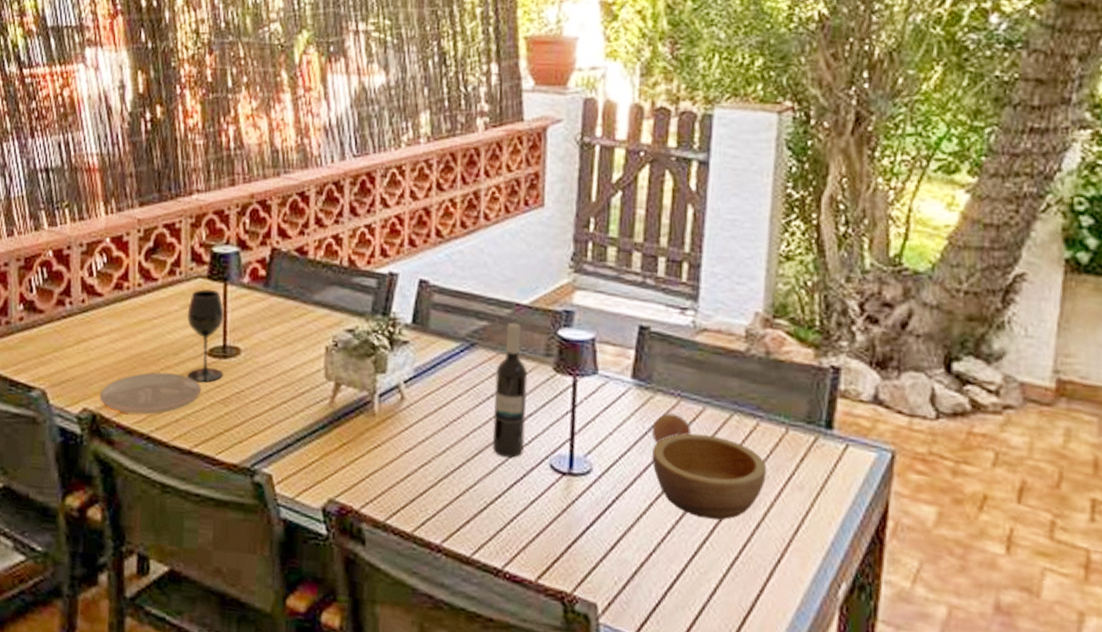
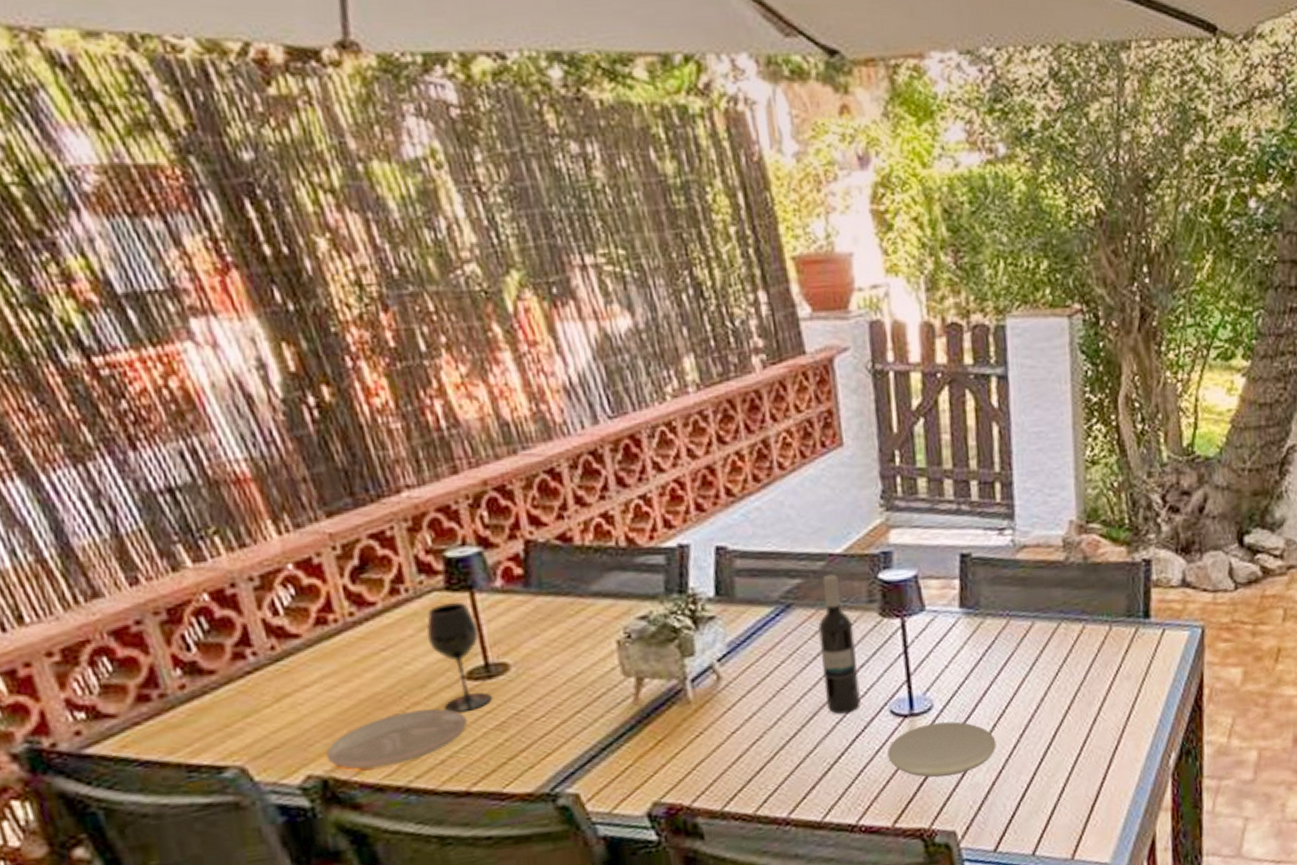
plate: none [541,486,650,546] -> present [887,721,996,778]
fruit: present [651,413,692,445] -> none [985,634,1024,667]
bowl: present [652,433,767,520] -> none [989,647,1097,726]

